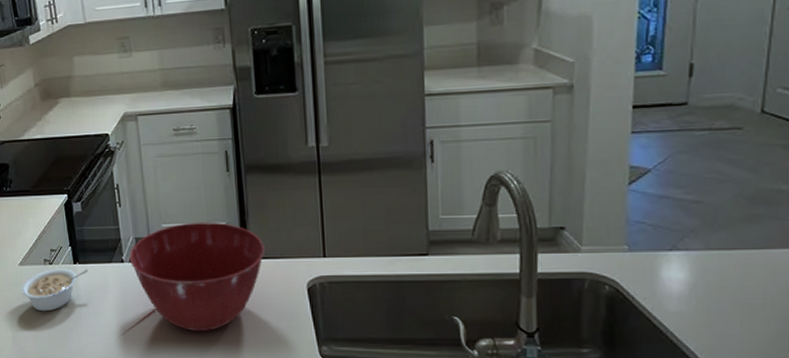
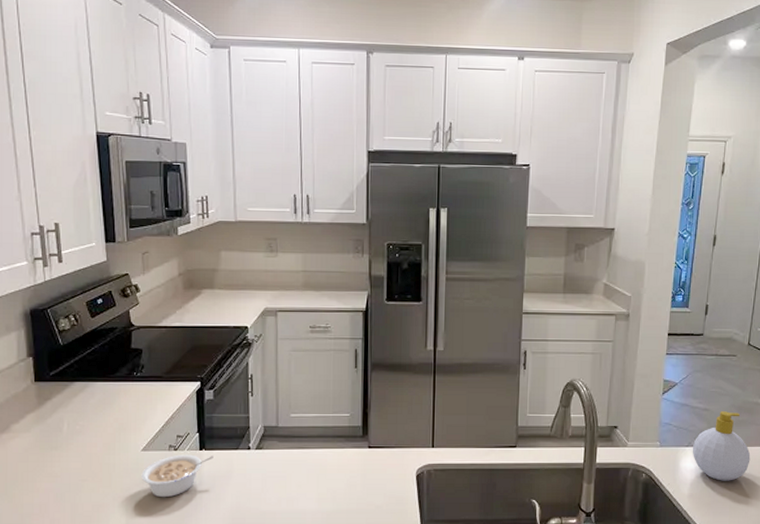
mixing bowl: present [129,222,265,332] -> none [256,413,382,516]
soap bottle: none [678,203,773,295] -> present [692,411,751,481]

